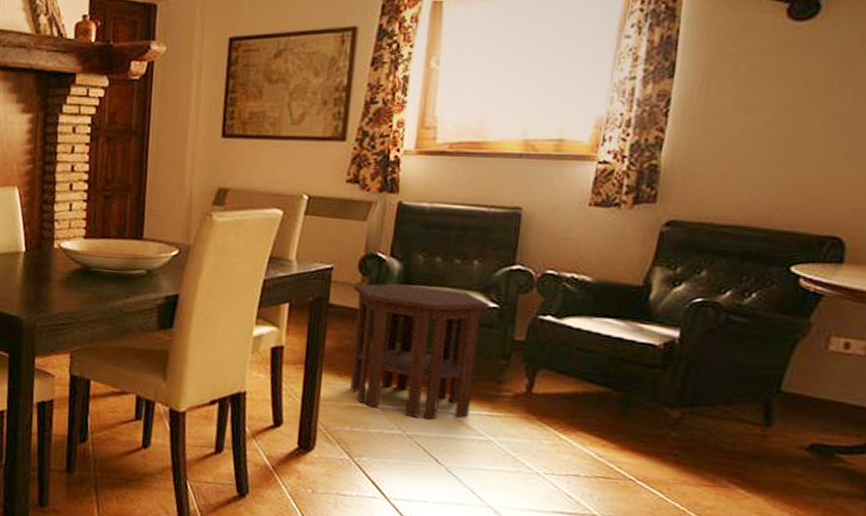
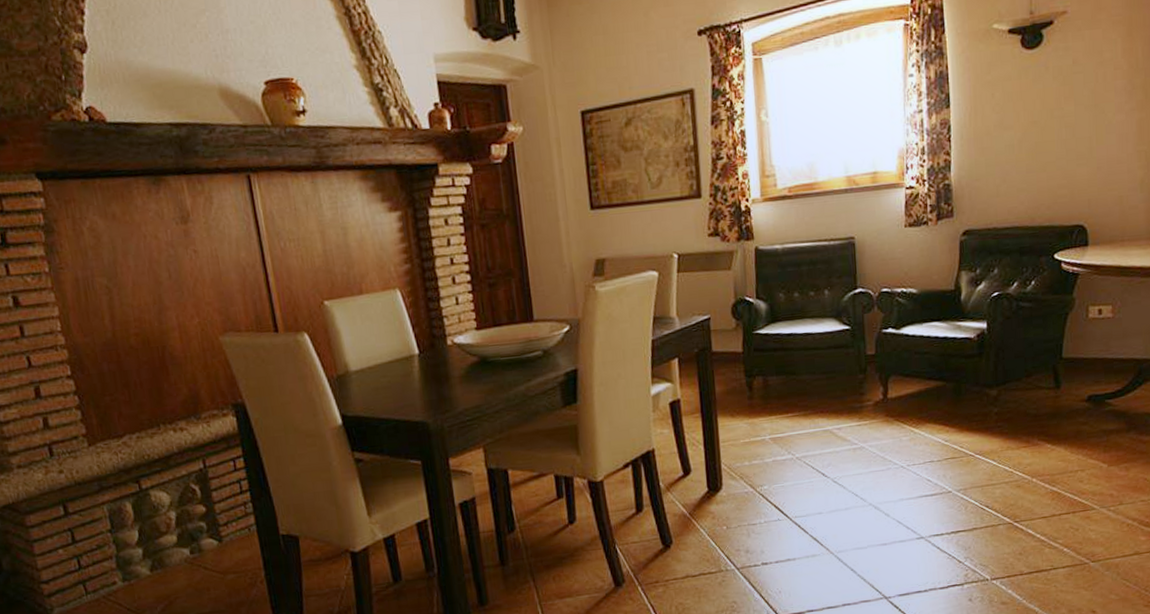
side table: present [350,283,491,420] -> none [730,319,844,441]

